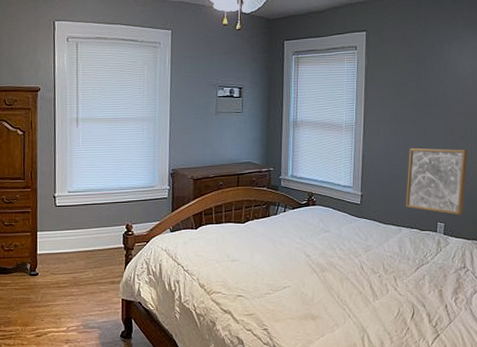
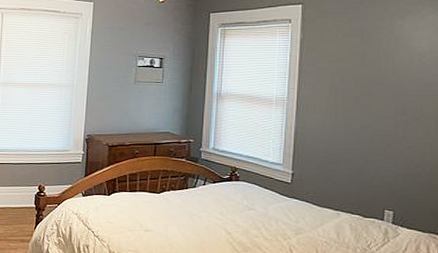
wall art: present [405,148,468,215] -> none [344,127,424,204]

